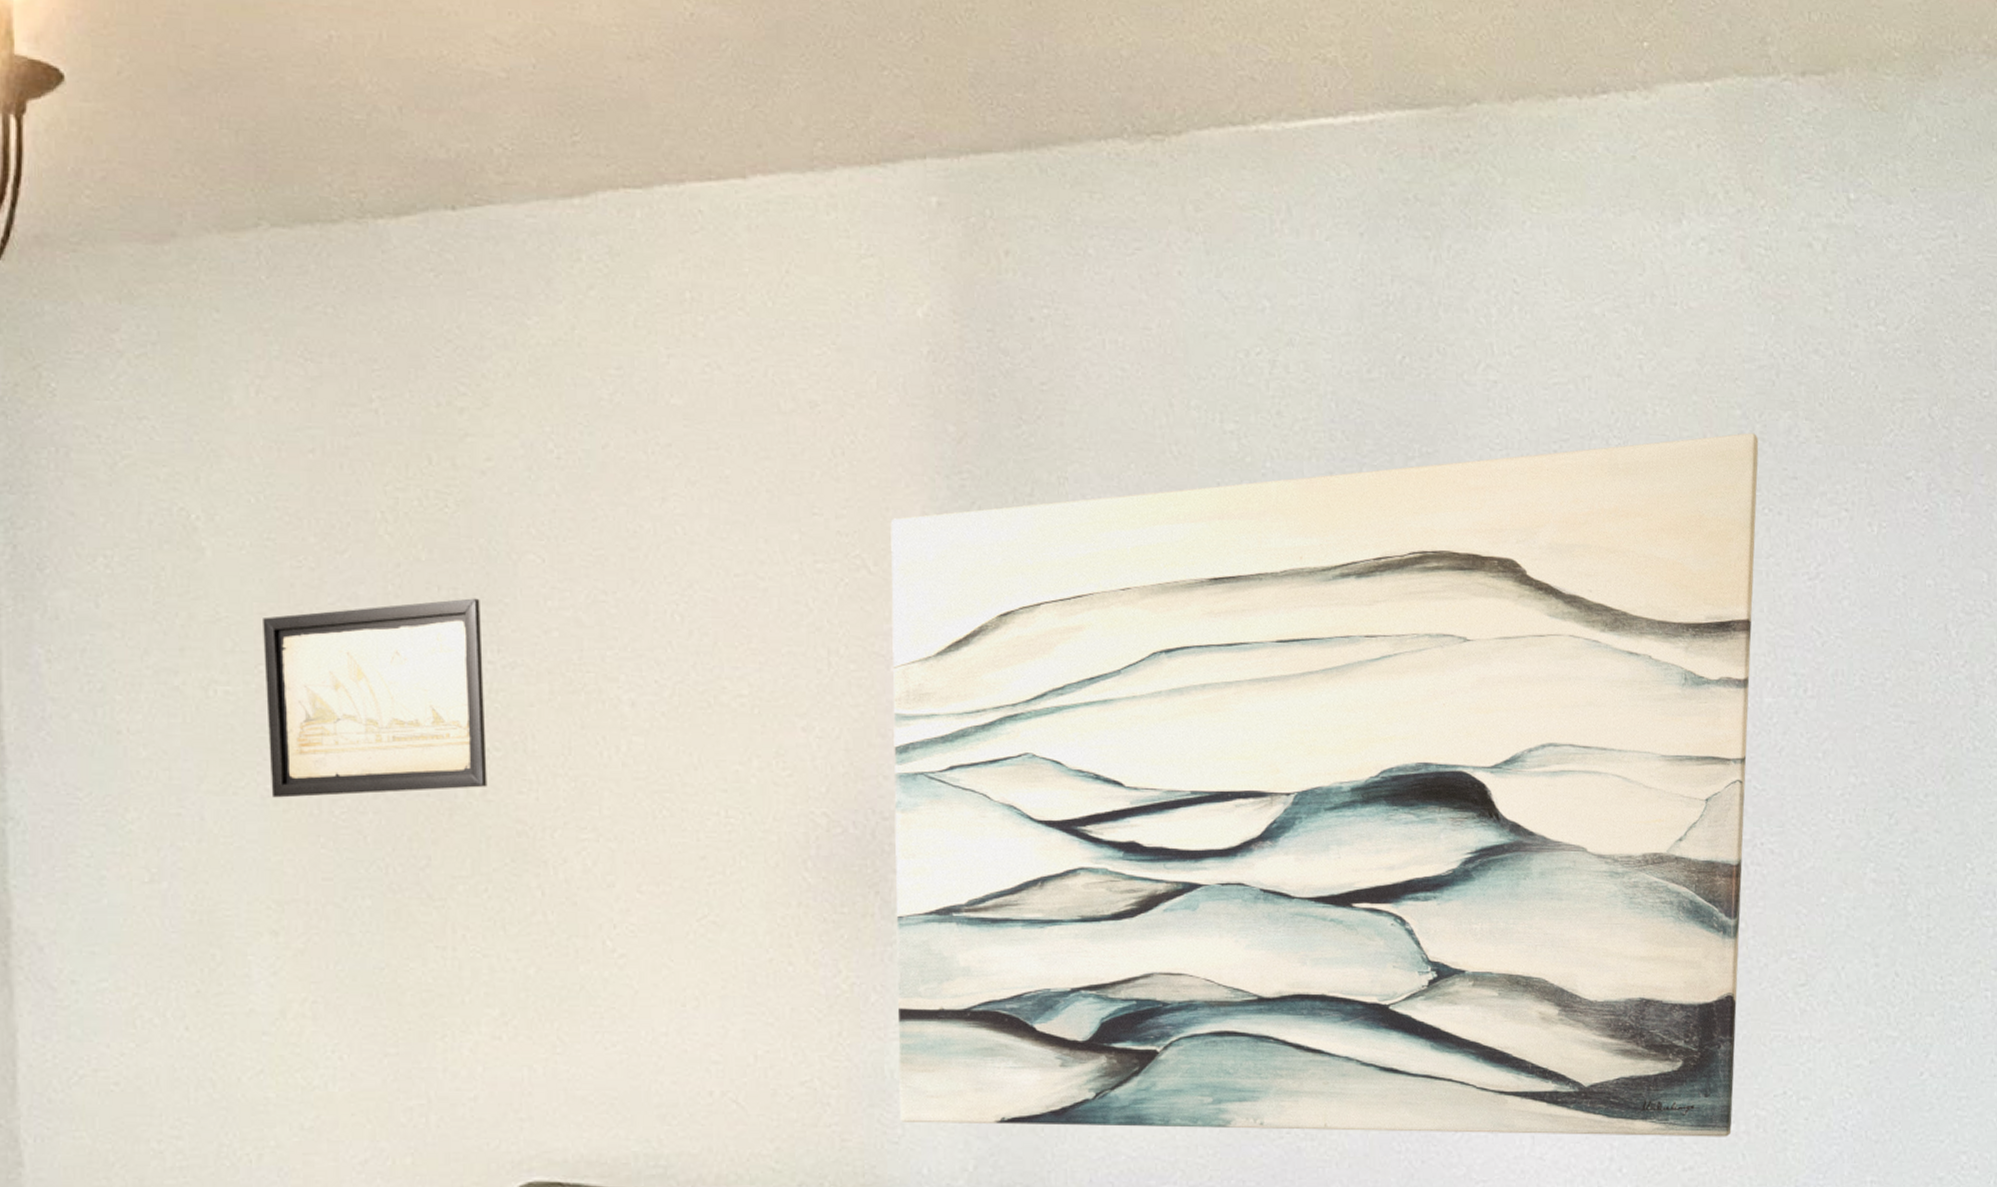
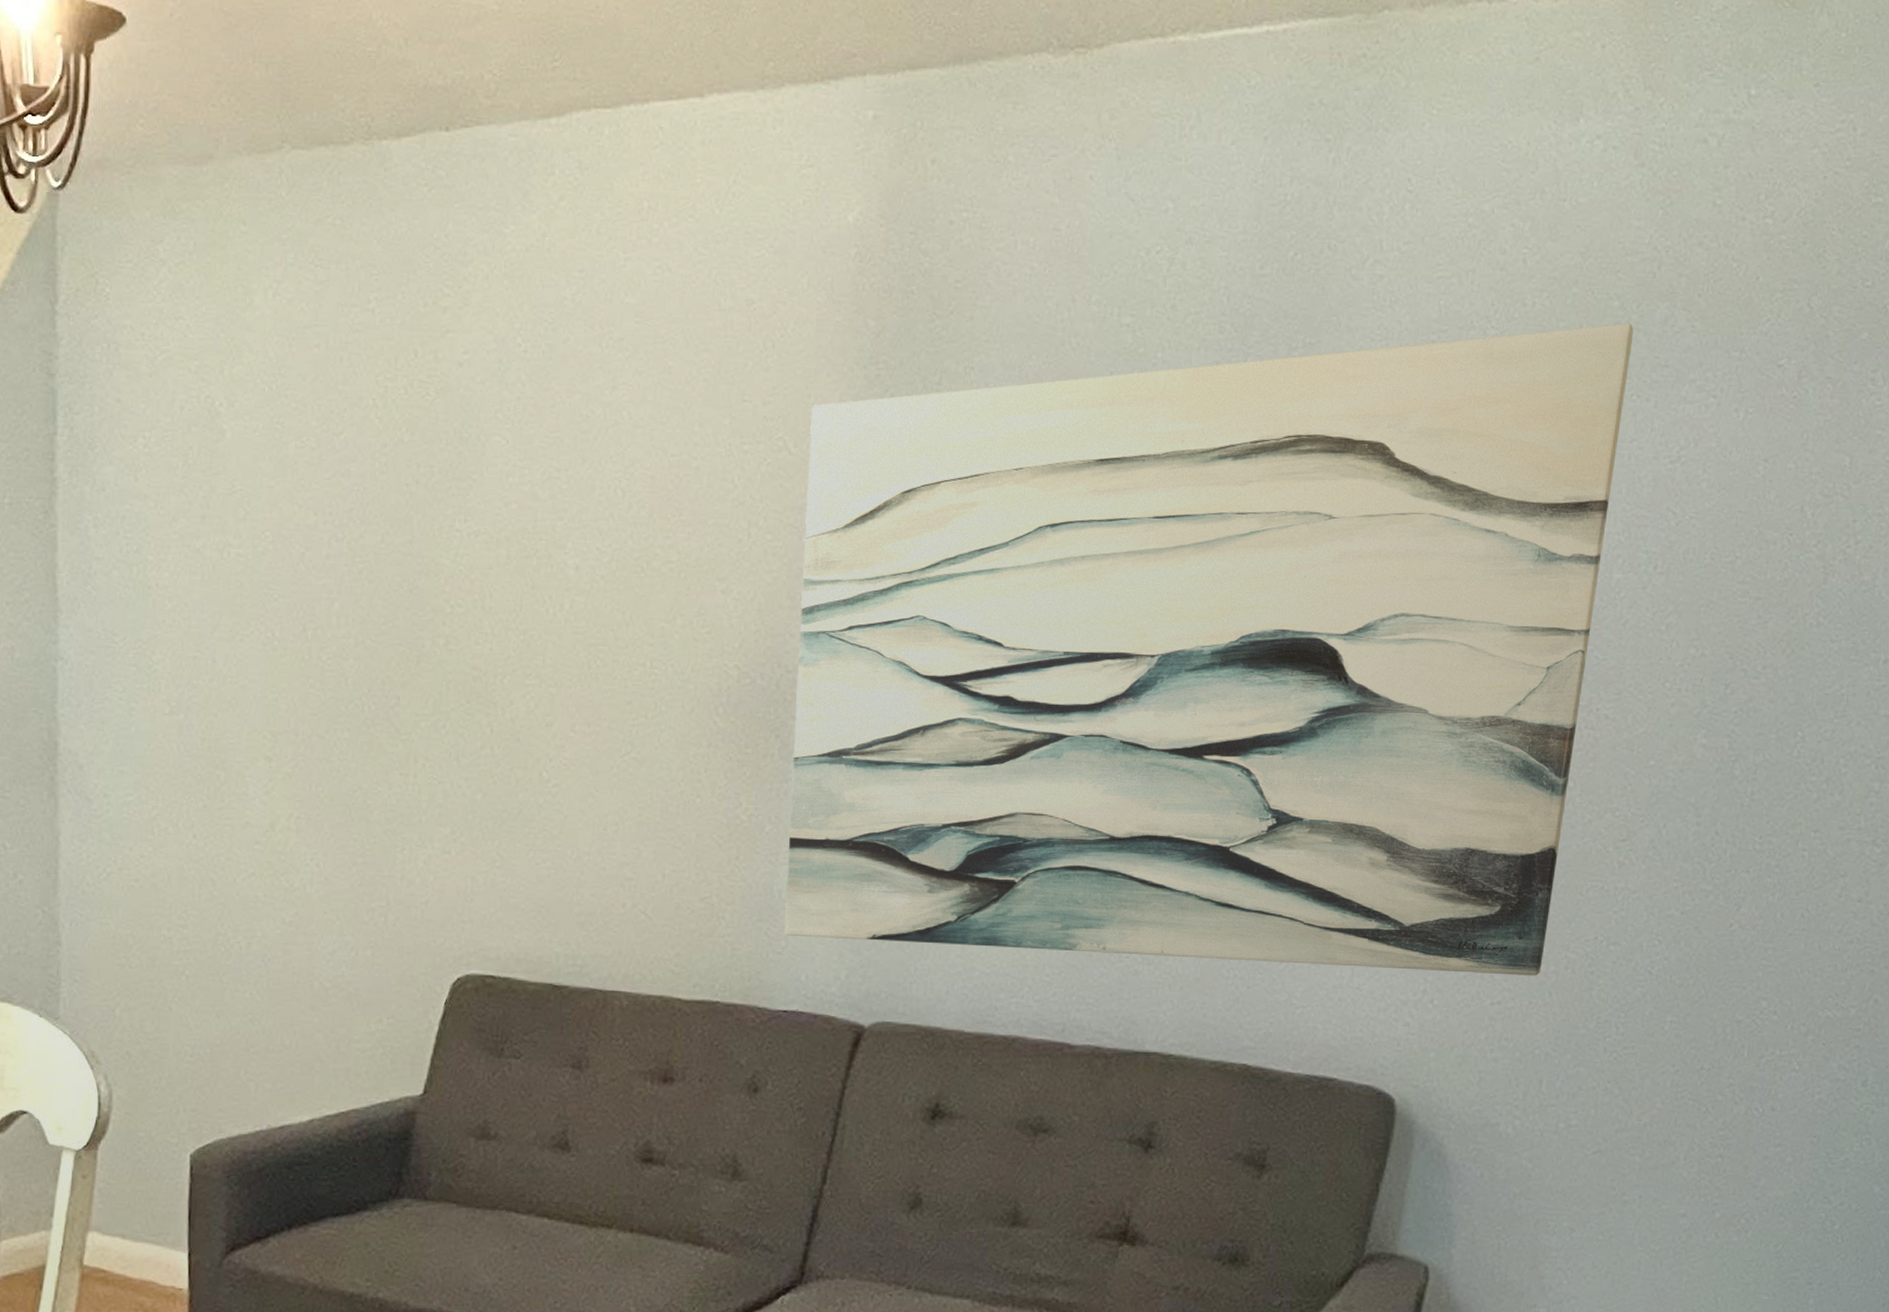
wall art: present [263,598,488,798] -> none [270,474,452,645]

